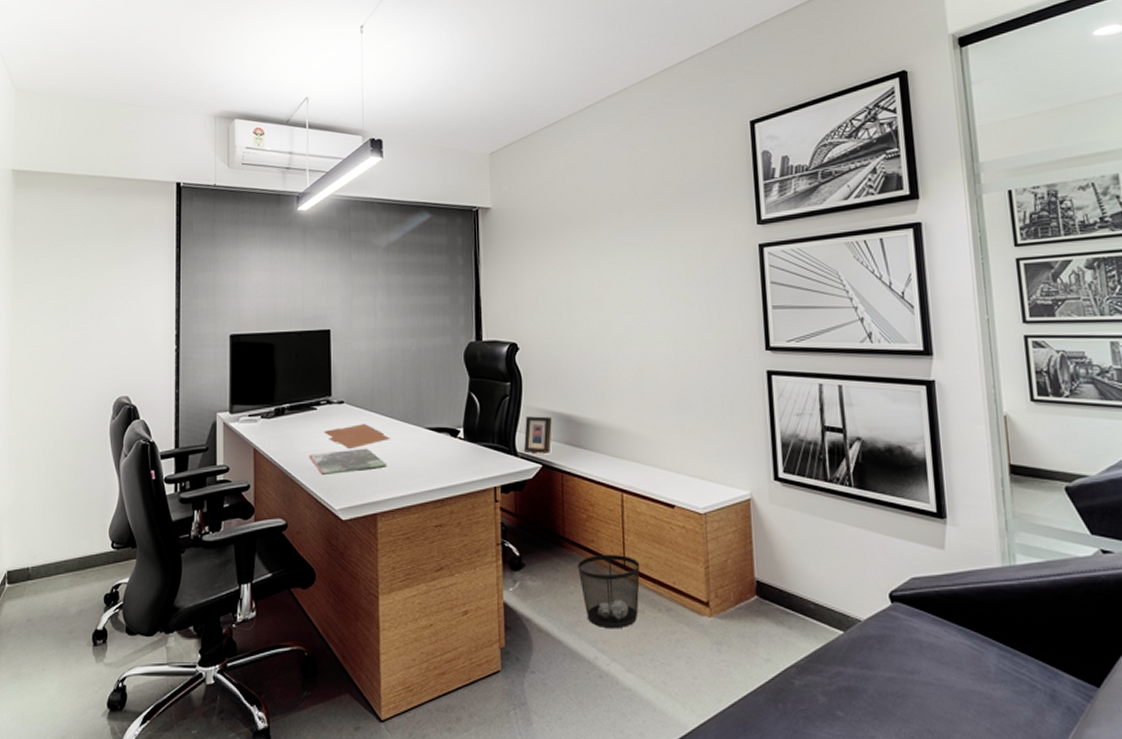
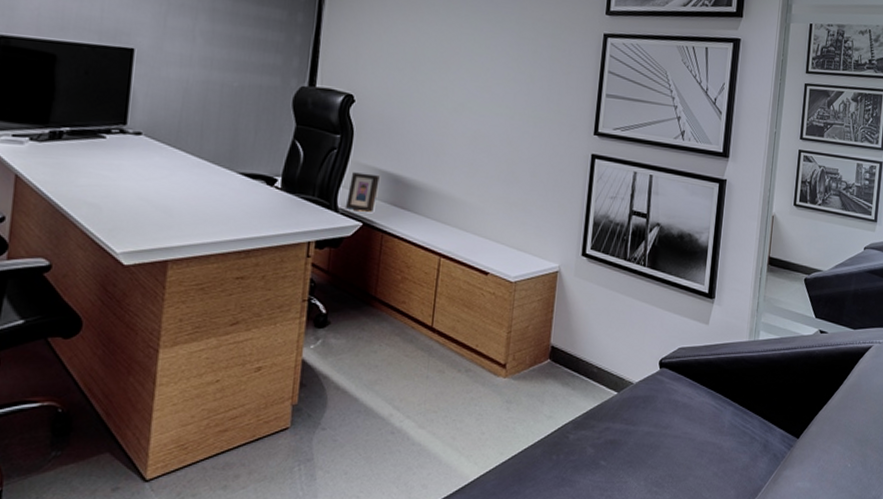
magazine: present [309,448,387,475] -> none [89,187,187,213]
papers: present [323,424,390,450] -> none [111,160,194,188]
waste bin: present [577,554,640,629] -> none [384,315,447,388]

